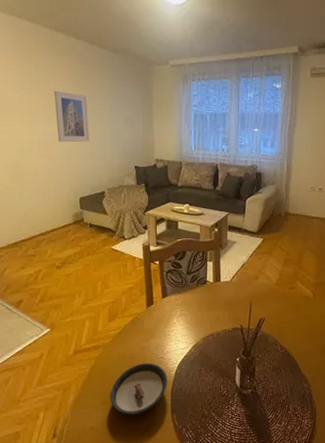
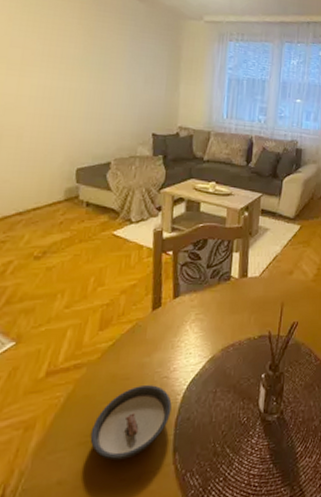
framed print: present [54,90,90,143] -> none [55,36,100,101]

